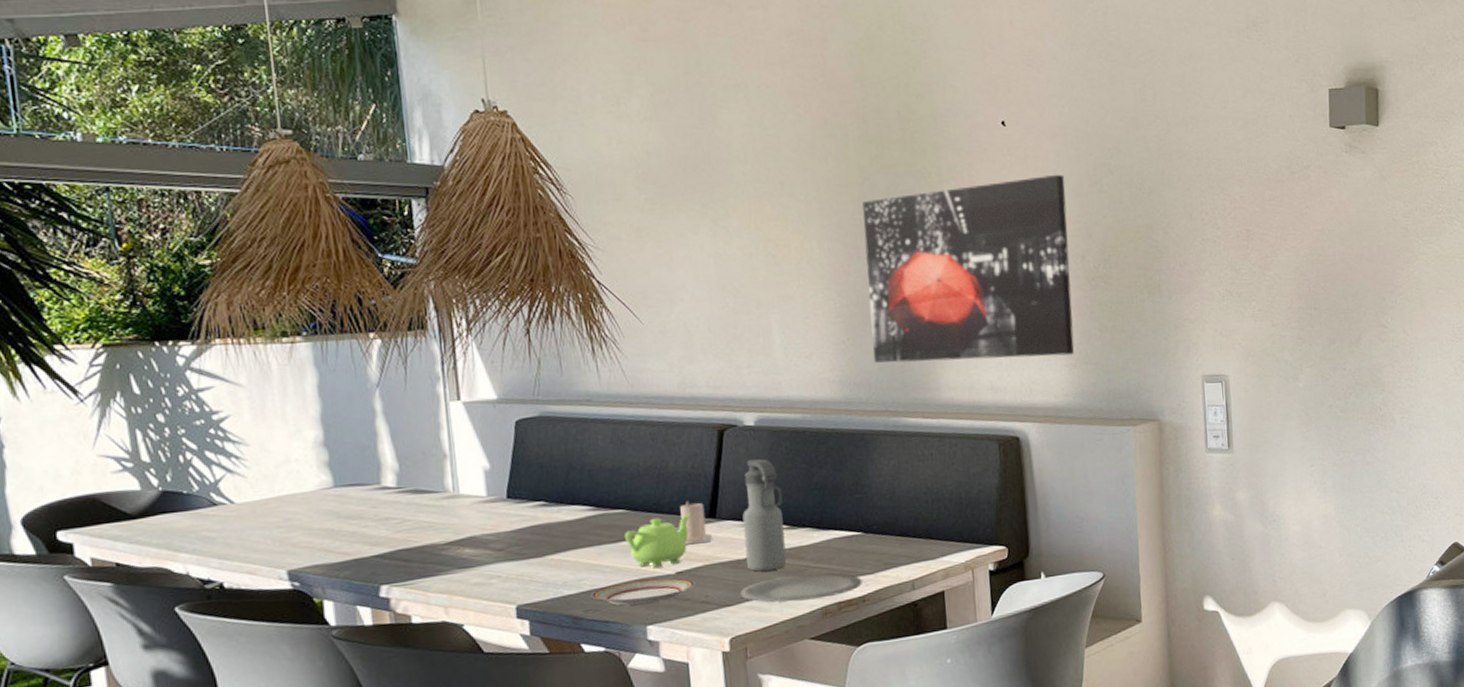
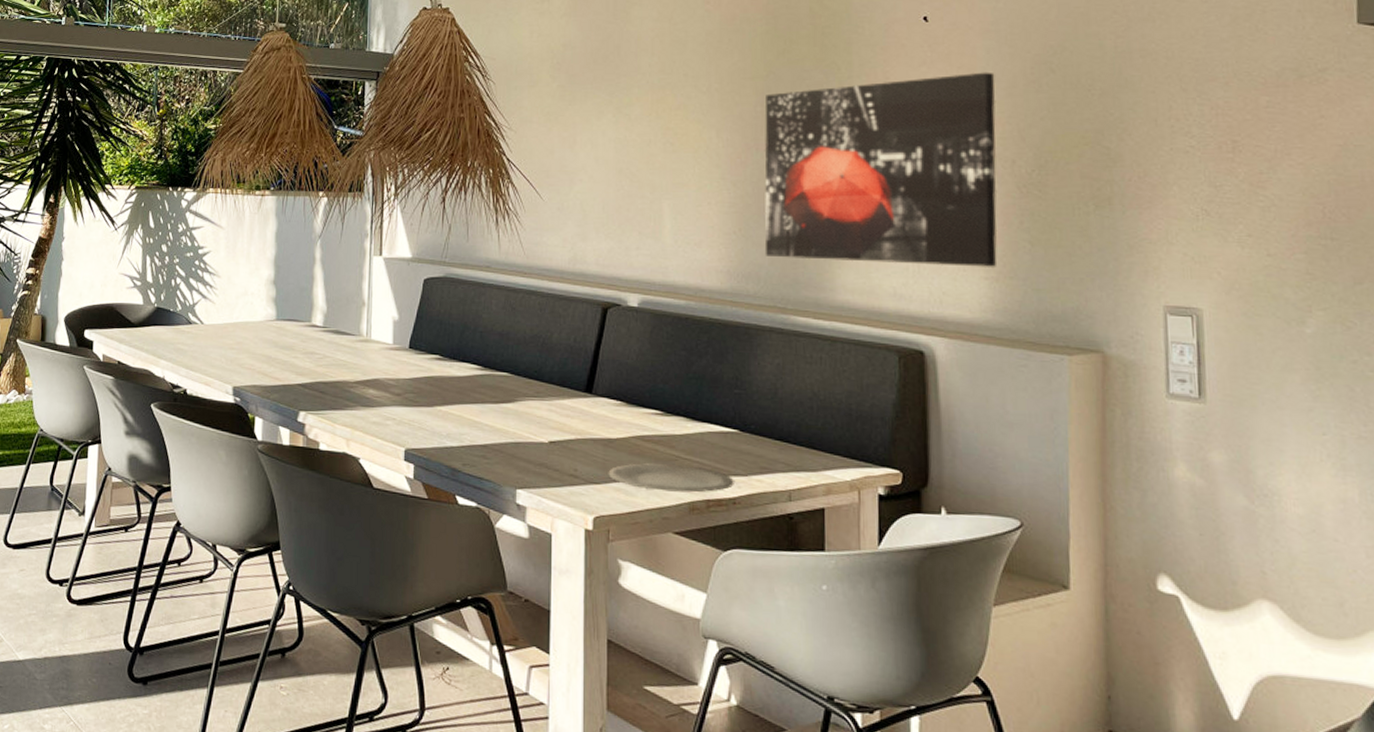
plate: present [591,578,696,606] -> none [470,443,566,468]
teapot: present [625,514,692,569] -> none [506,385,569,435]
candle: present [680,500,712,545] -> none [559,372,586,417]
water bottle: present [742,459,787,572] -> none [618,340,658,455]

